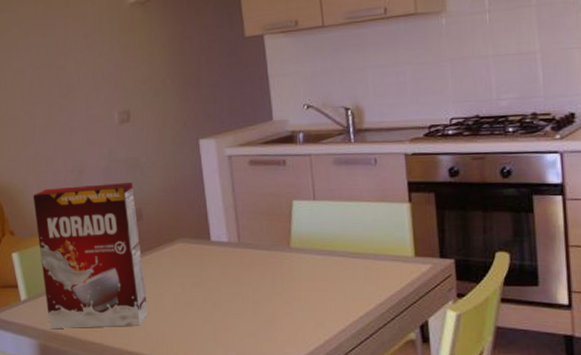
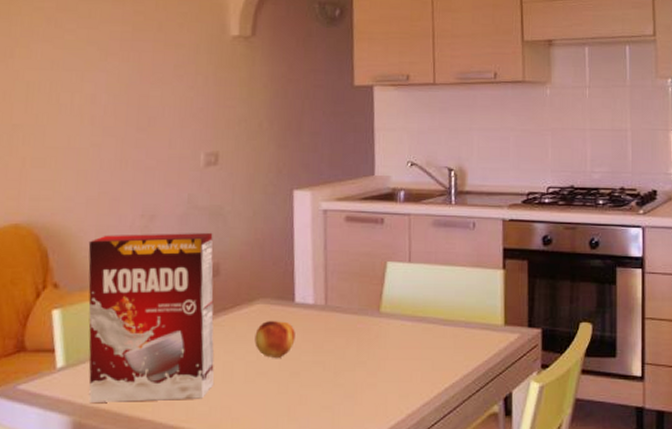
fruit: none [179,257,215,290] -> present [254,320,295,358]

